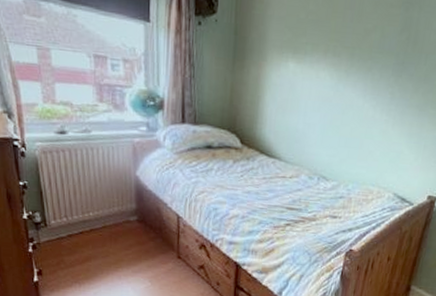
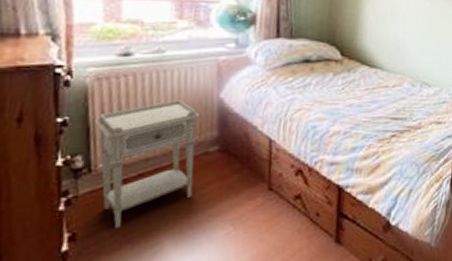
nightstand: none [45,174,122,271] -> present [95,100,201,228]

